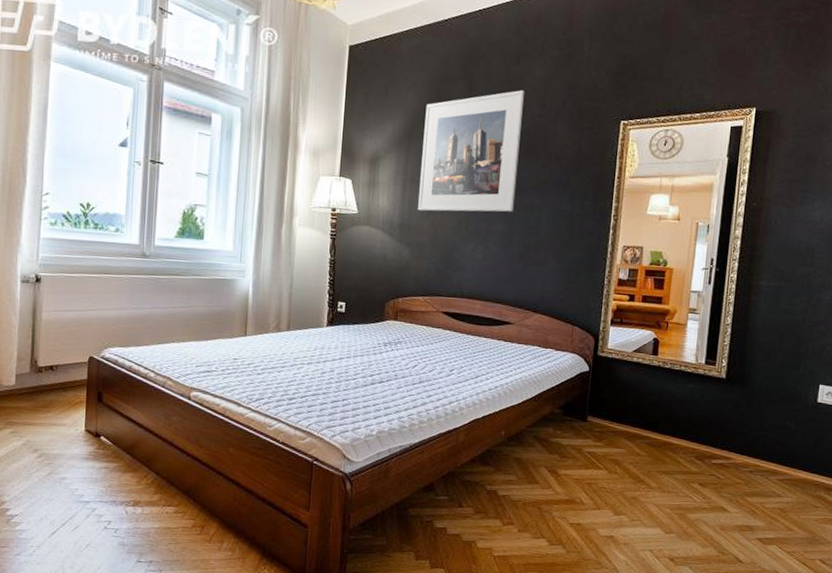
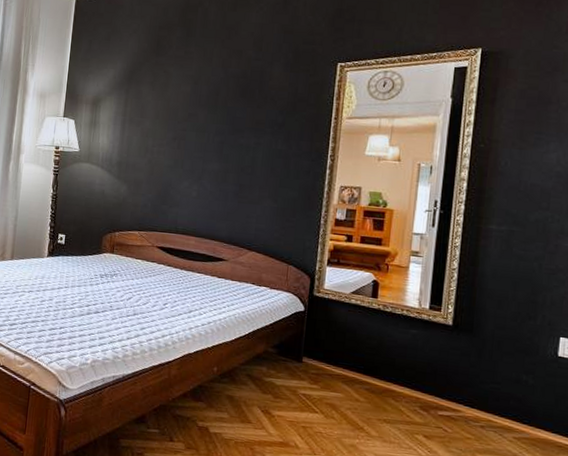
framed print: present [417,89,524,212] -> none [135,34,240,152]

